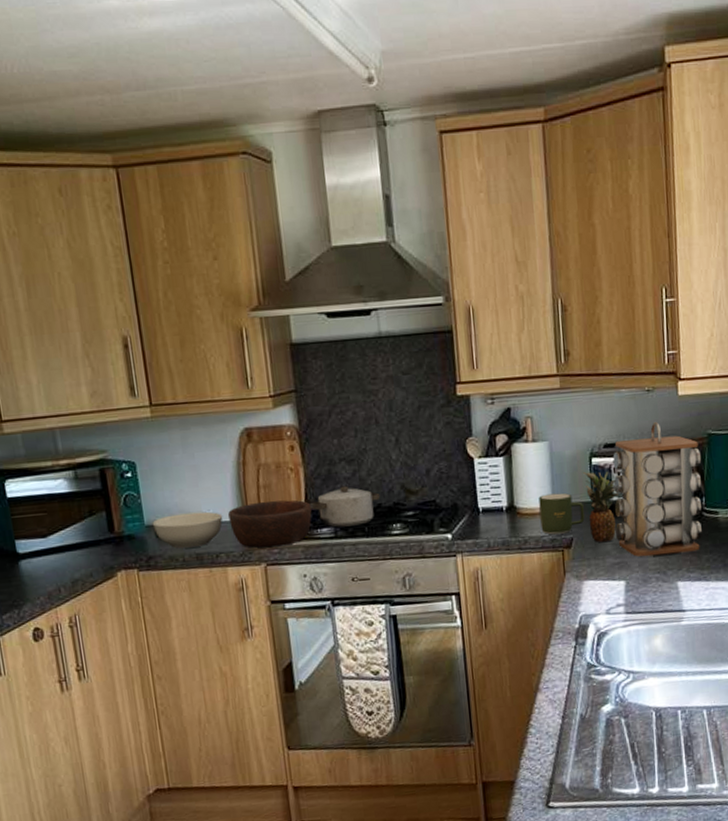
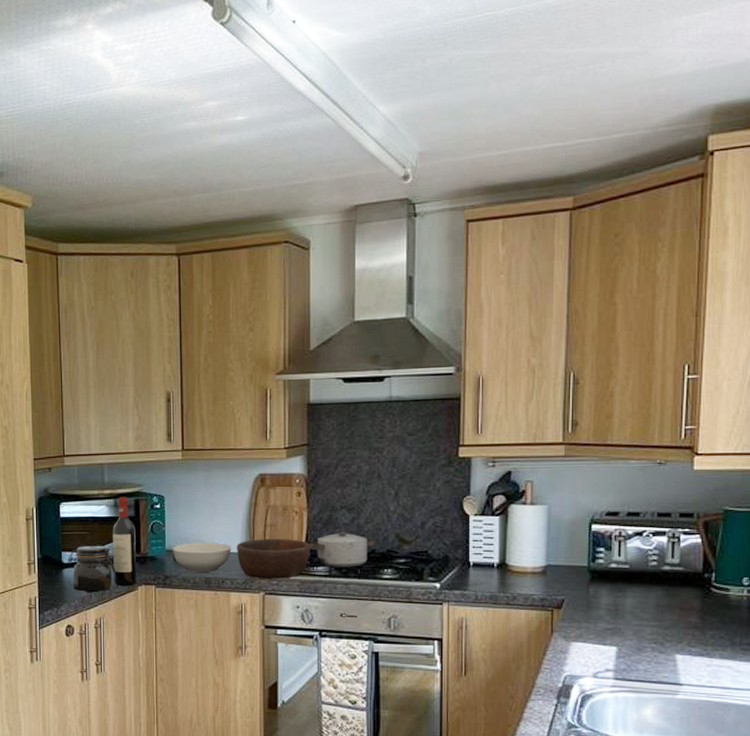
jar: none [24,527,89,586] -> present [68,545,117,592]
wine bottle: none [76,466,114,574] -> present [113,497,136,586]
mug: present [538,493,585,535] -> none [532,555,578,594]
fruit: present [583,471,618,543] -> none [581,537,617,607]
spice rack: present [613,421,702,557] -> none [611,493,714,627]

